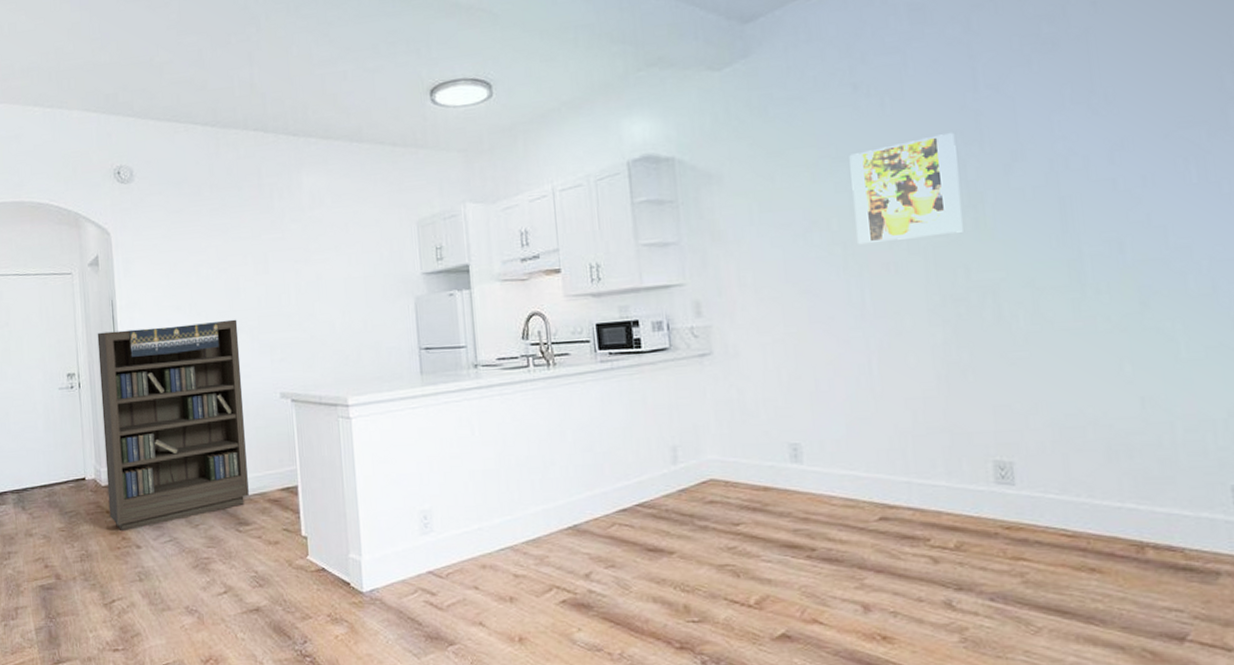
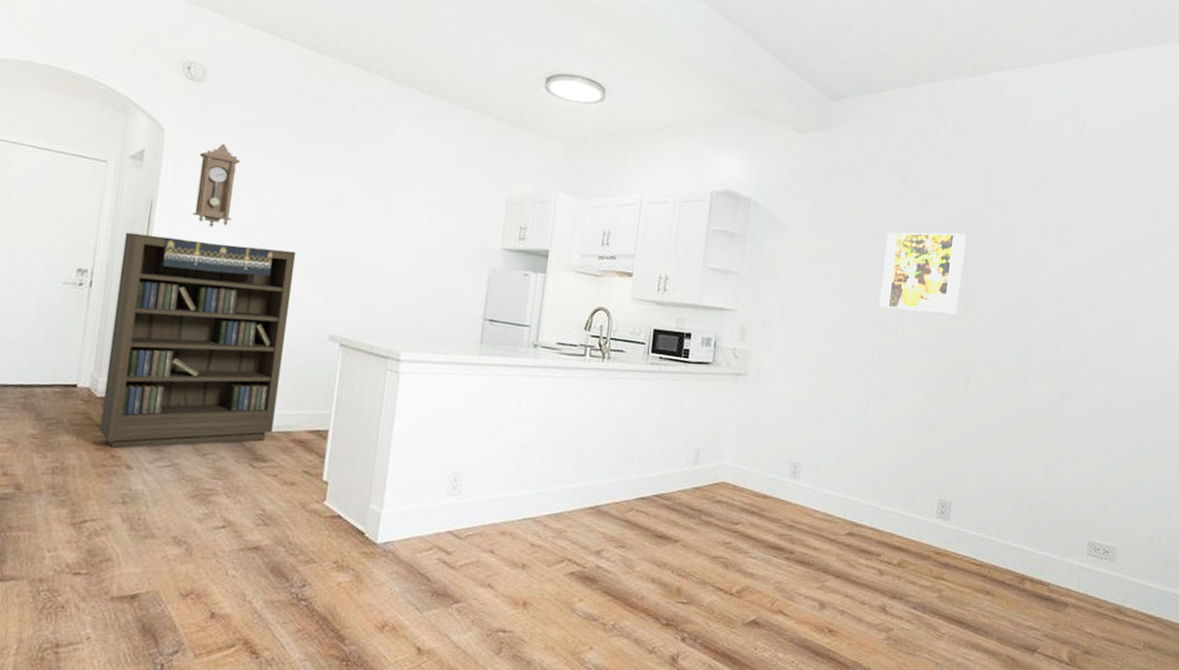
pendulum clock: none [141,234,178,314] -> present [193,144,241,228]

